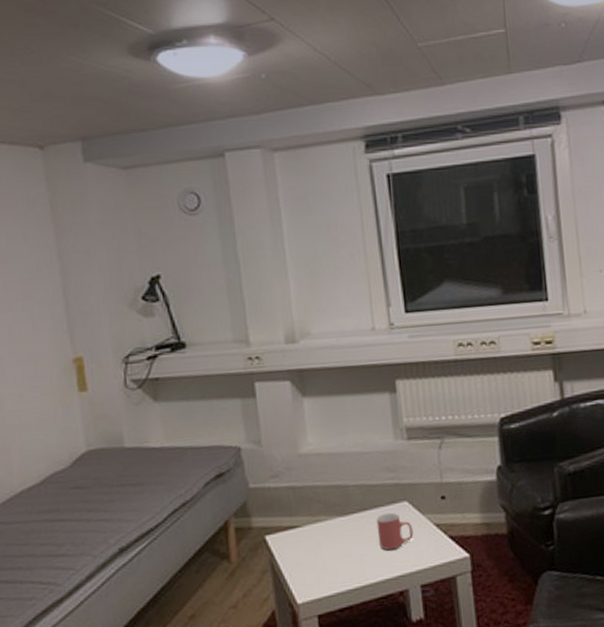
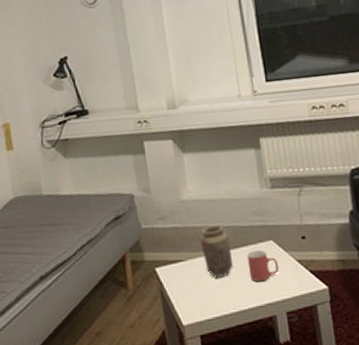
vase: none [321,483,360,547] -> present [200,224,233,278]

